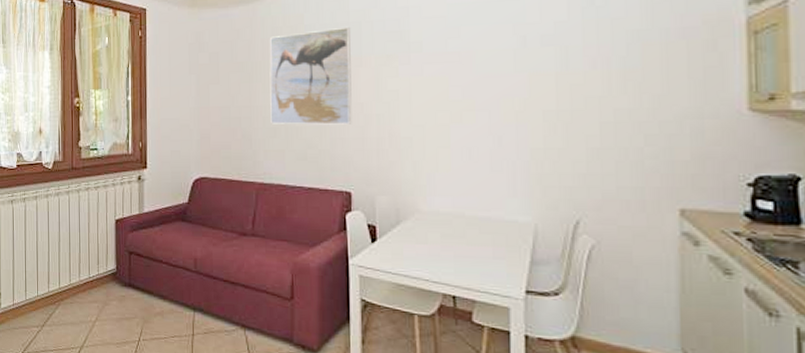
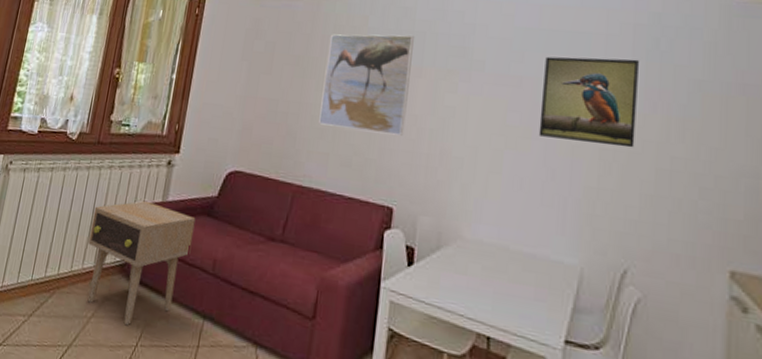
side table: none [80,215,173,325] -> present [87,200,196,326]
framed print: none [481,18,577,107] -> present [538,56,639,148]

